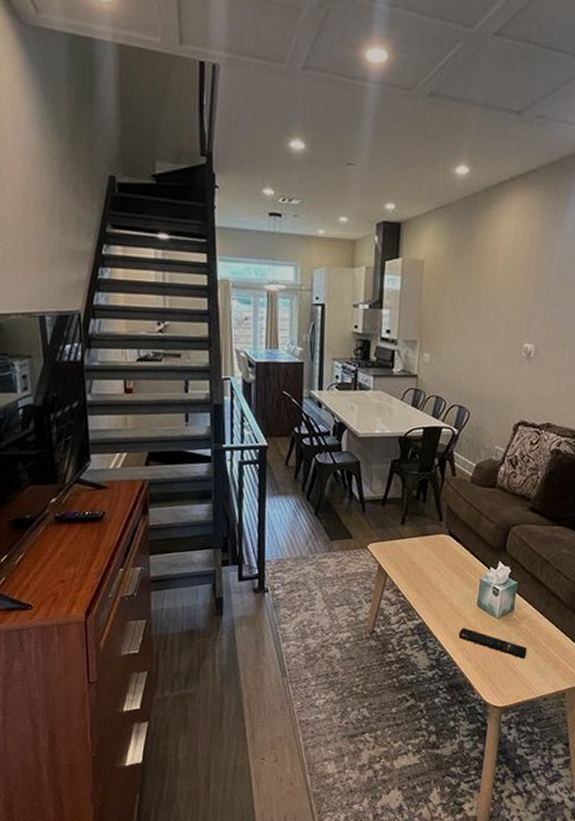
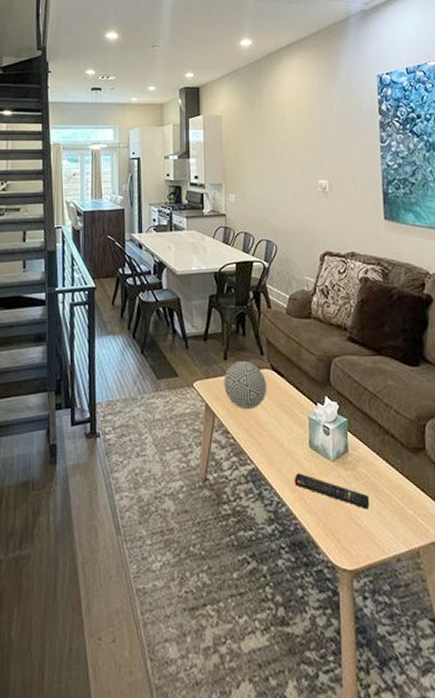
decorative ball: none [399,525,443,571] -> present [224,360,267,410]

